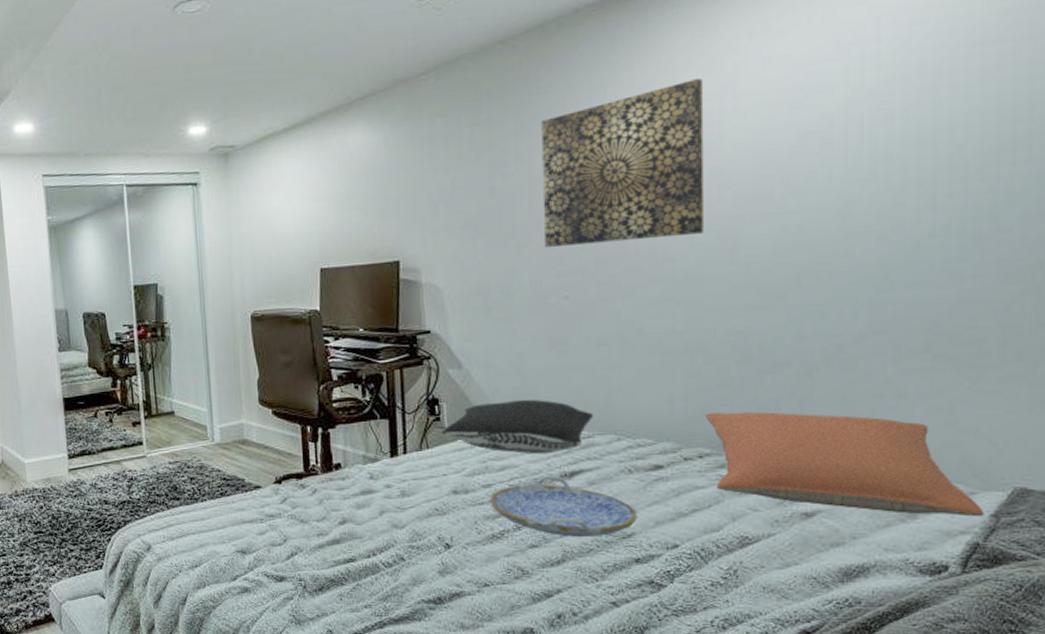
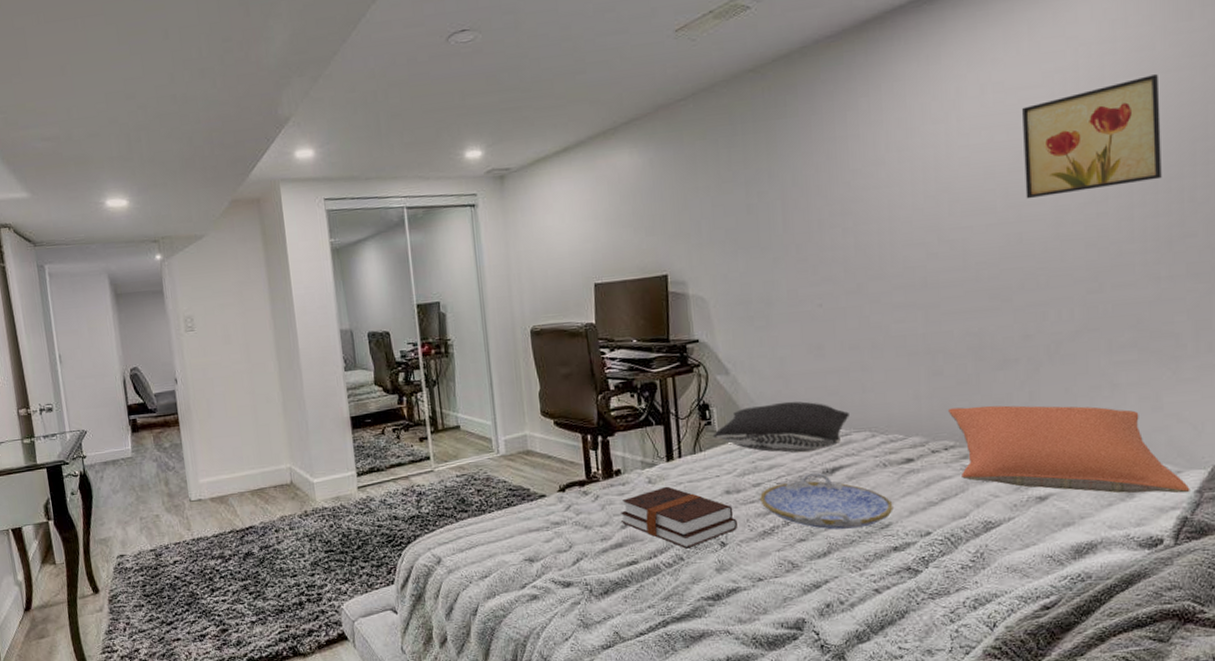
hardback book: none [338,483,464,549] -> present [620,486,737,549]
wall art: present [541,78,704,247] -> none [790,103,938,259]
wall art: none [809,47,977,186] -> present [1022,74,1162,199]

